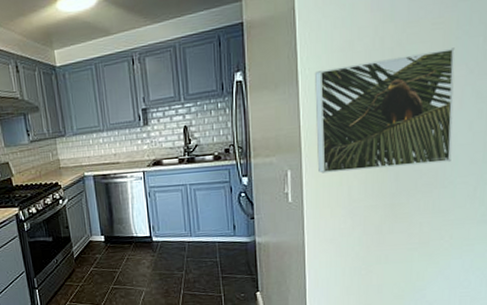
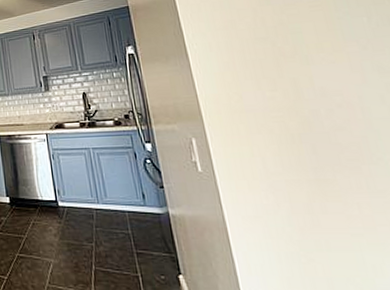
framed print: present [315,47,455,174] -> none [203,26,373,143]

